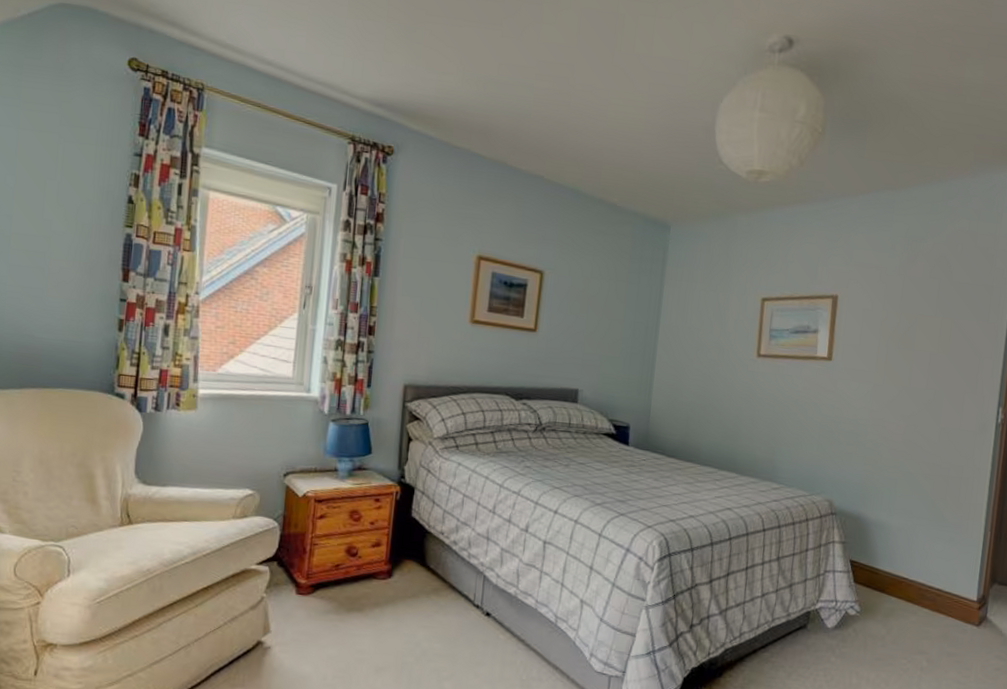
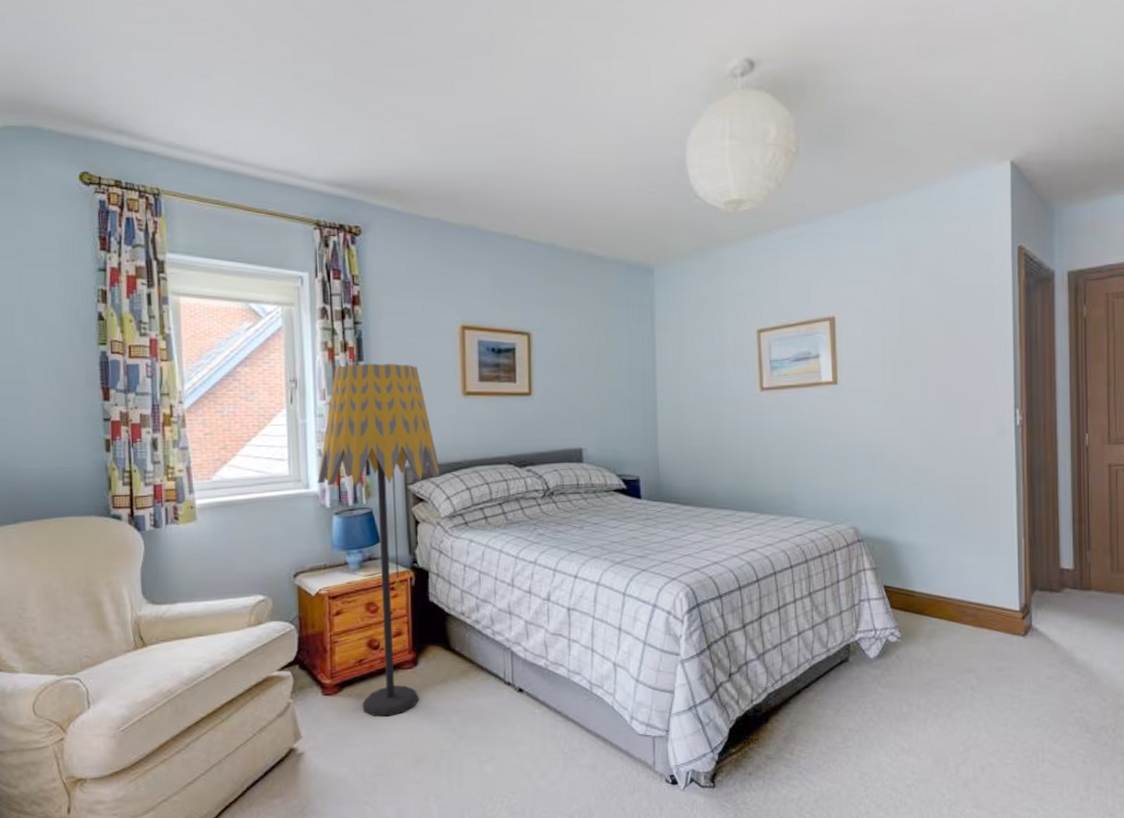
floor lamp: none [319,279,439,623] -> present [318,363,441,717]

